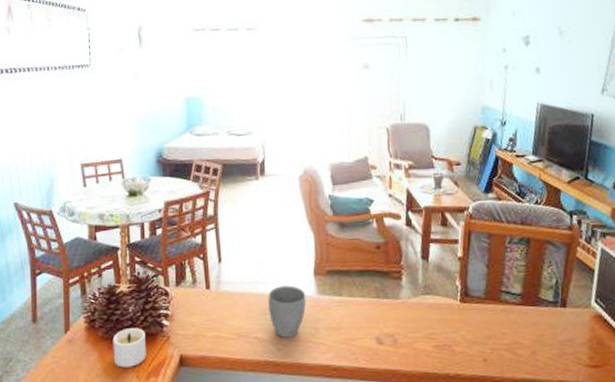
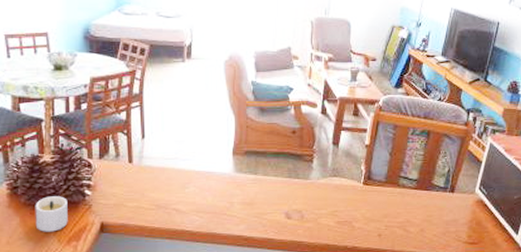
mug: present [268,285,306,338] -> none [188,163,224,210]

